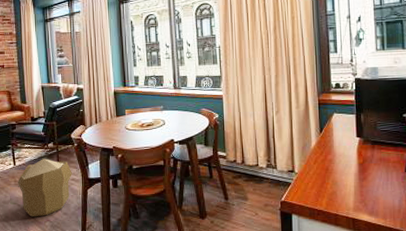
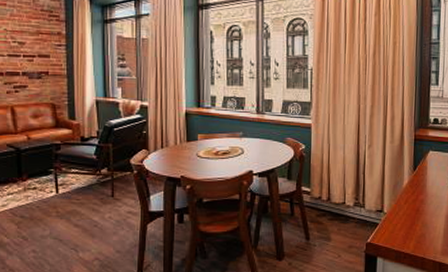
pouf: present [18,159,72,217] -> none [60,187,129,255]

